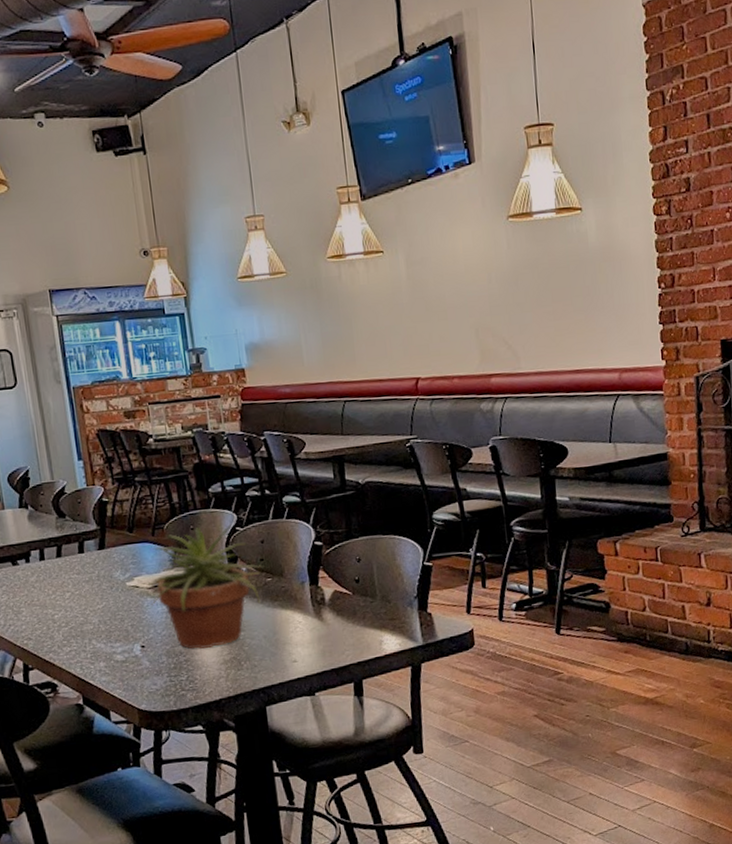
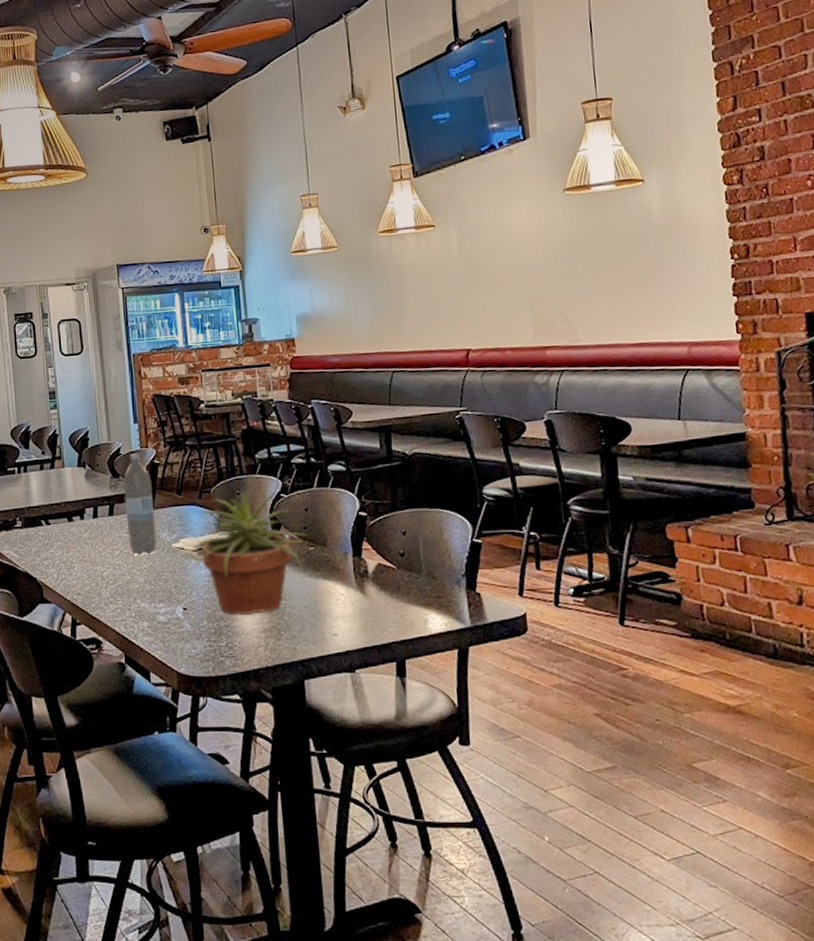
water bottle: none [70,491,111,596] -> present [123,452,157,555]

